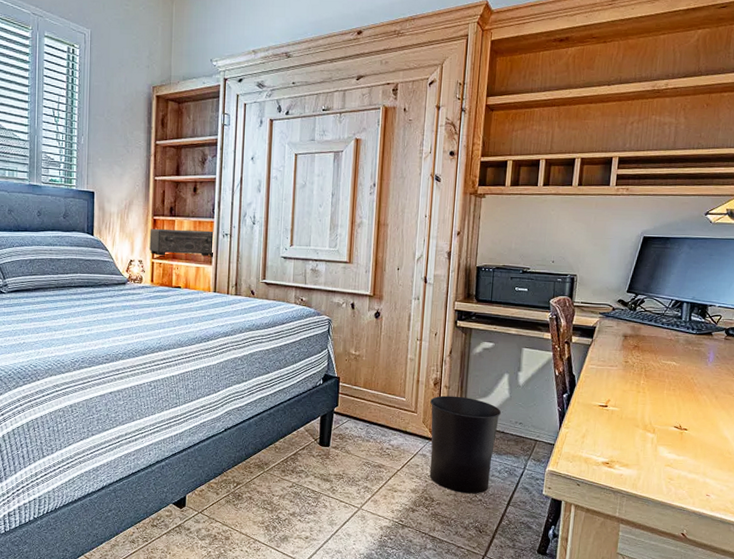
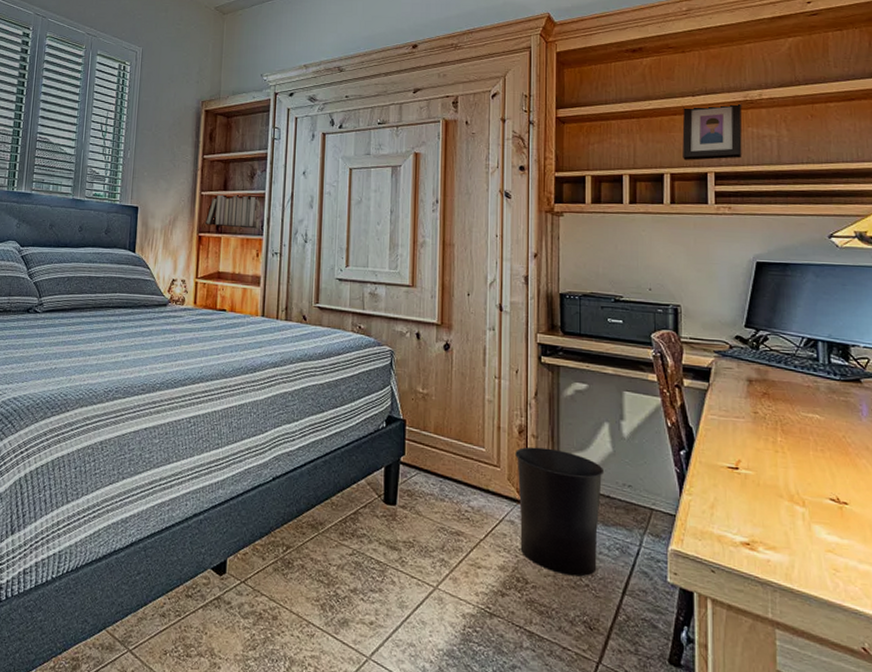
decorative box: present [149,228,215,258] -> none [193,245,264,279]
books: none [160,179,211,212] -> present [205,194,260,229]
picture frame: none [593,91,650,146] -> present [682,102,742,161]

